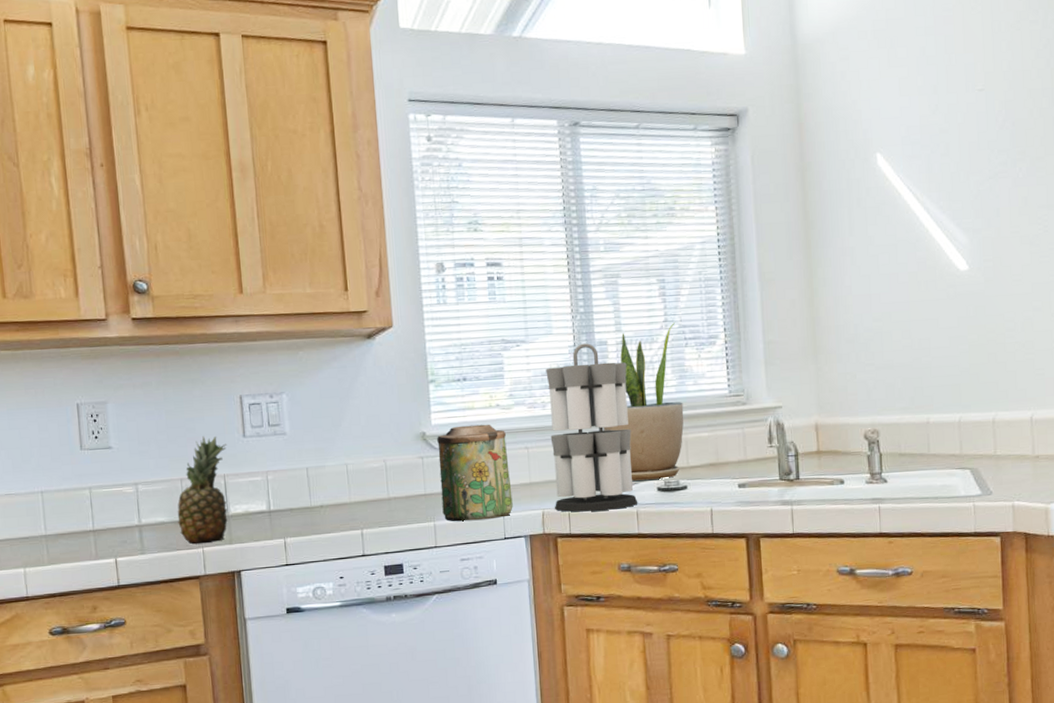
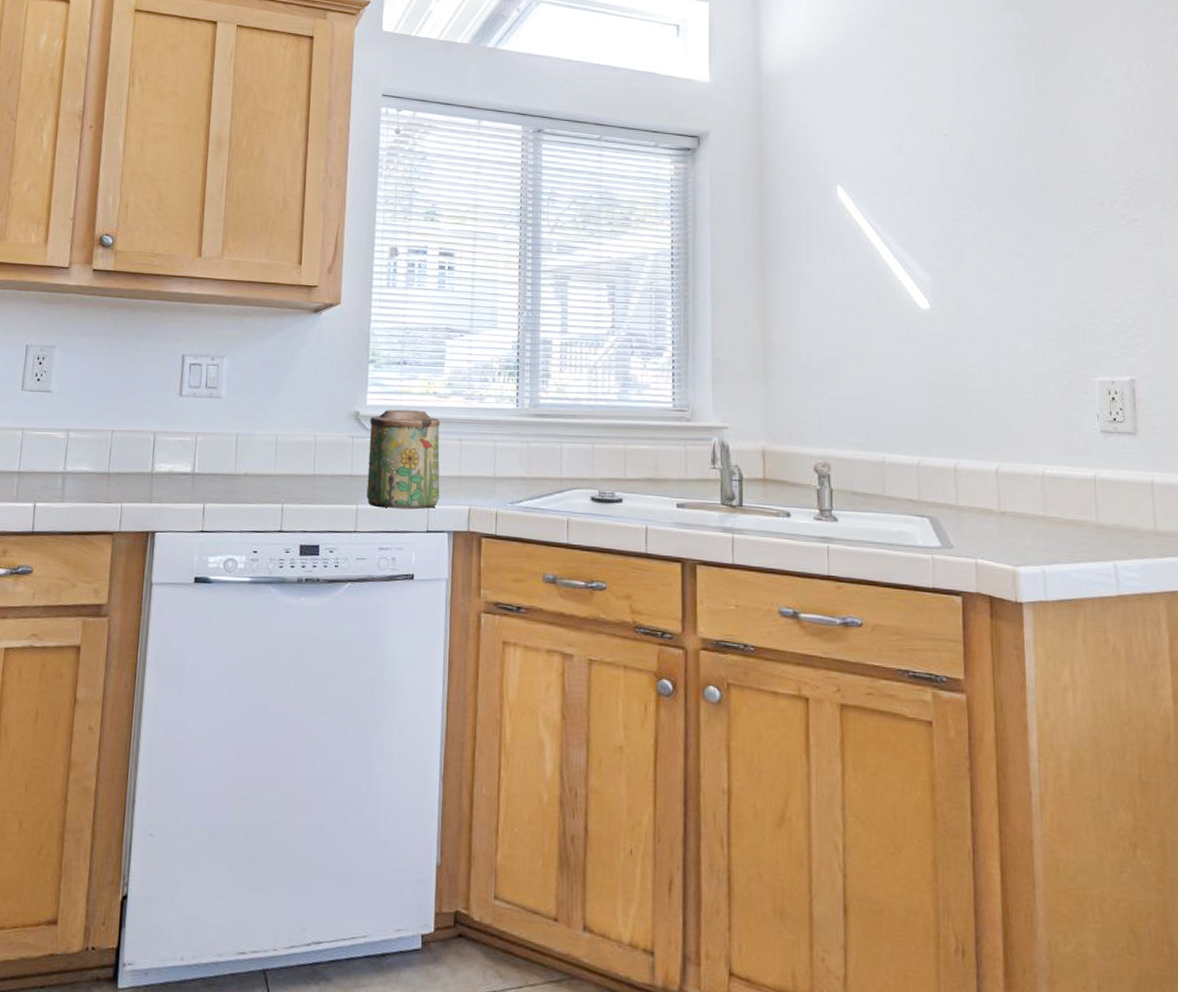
fruit: present [177,436,228,544] -> none [102,390,163,499]
spice rack: present [546,343,638,512] -> none [481,340,570,515]
potted plant: present [603,321,684,481] -> none [540,329,625,489]

